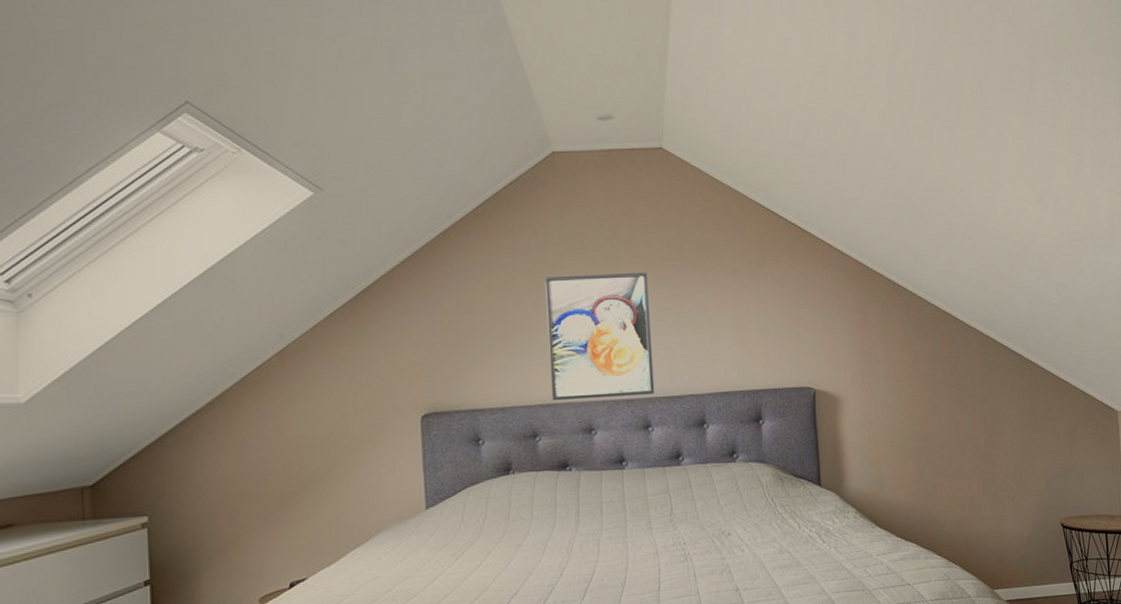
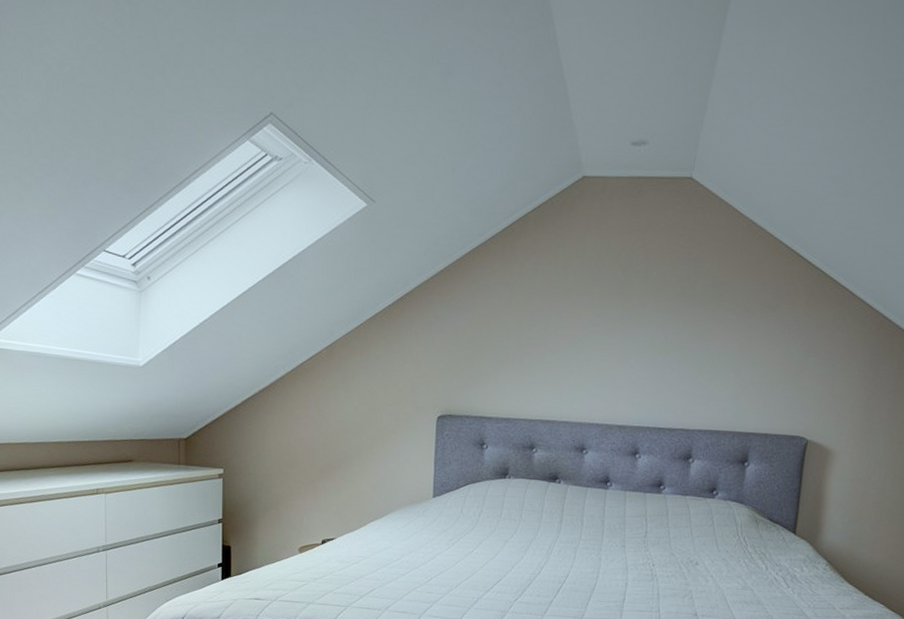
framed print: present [544,272,655,401] -> none [551,301,657,424]

